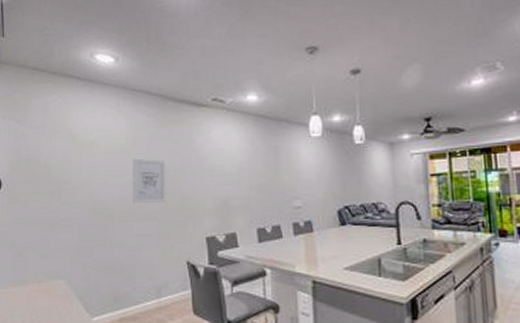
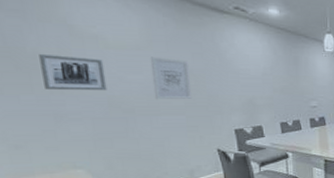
wall art: none [48,163,94,198] -> present [39,53,108,91]

